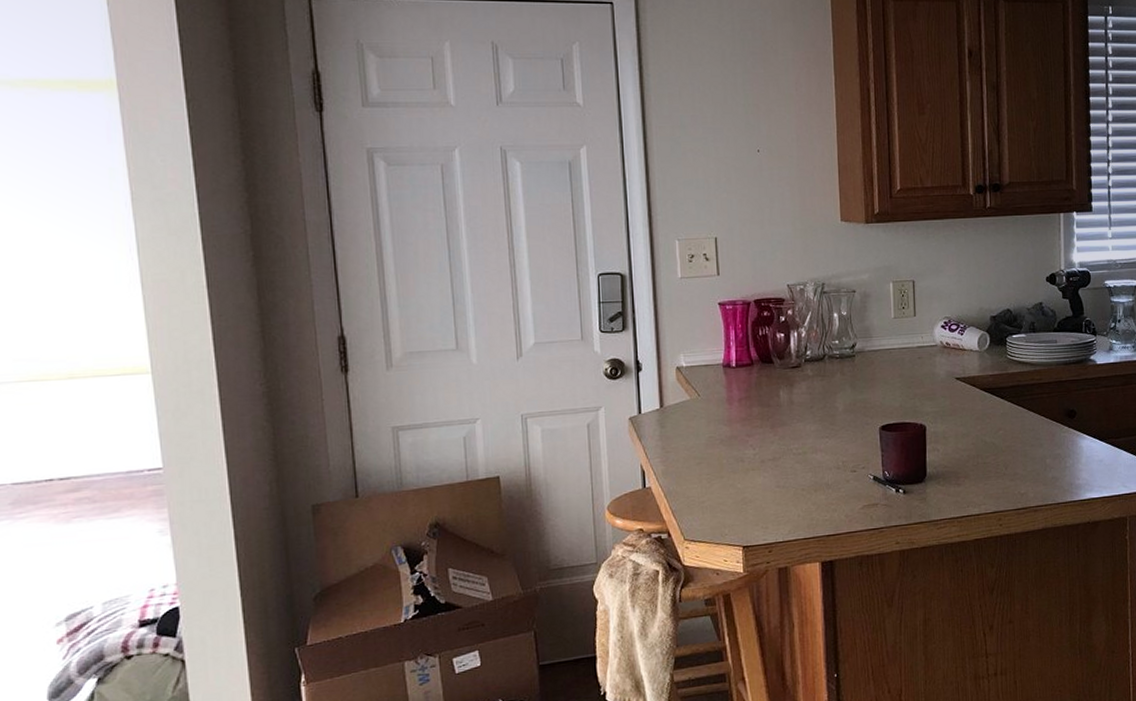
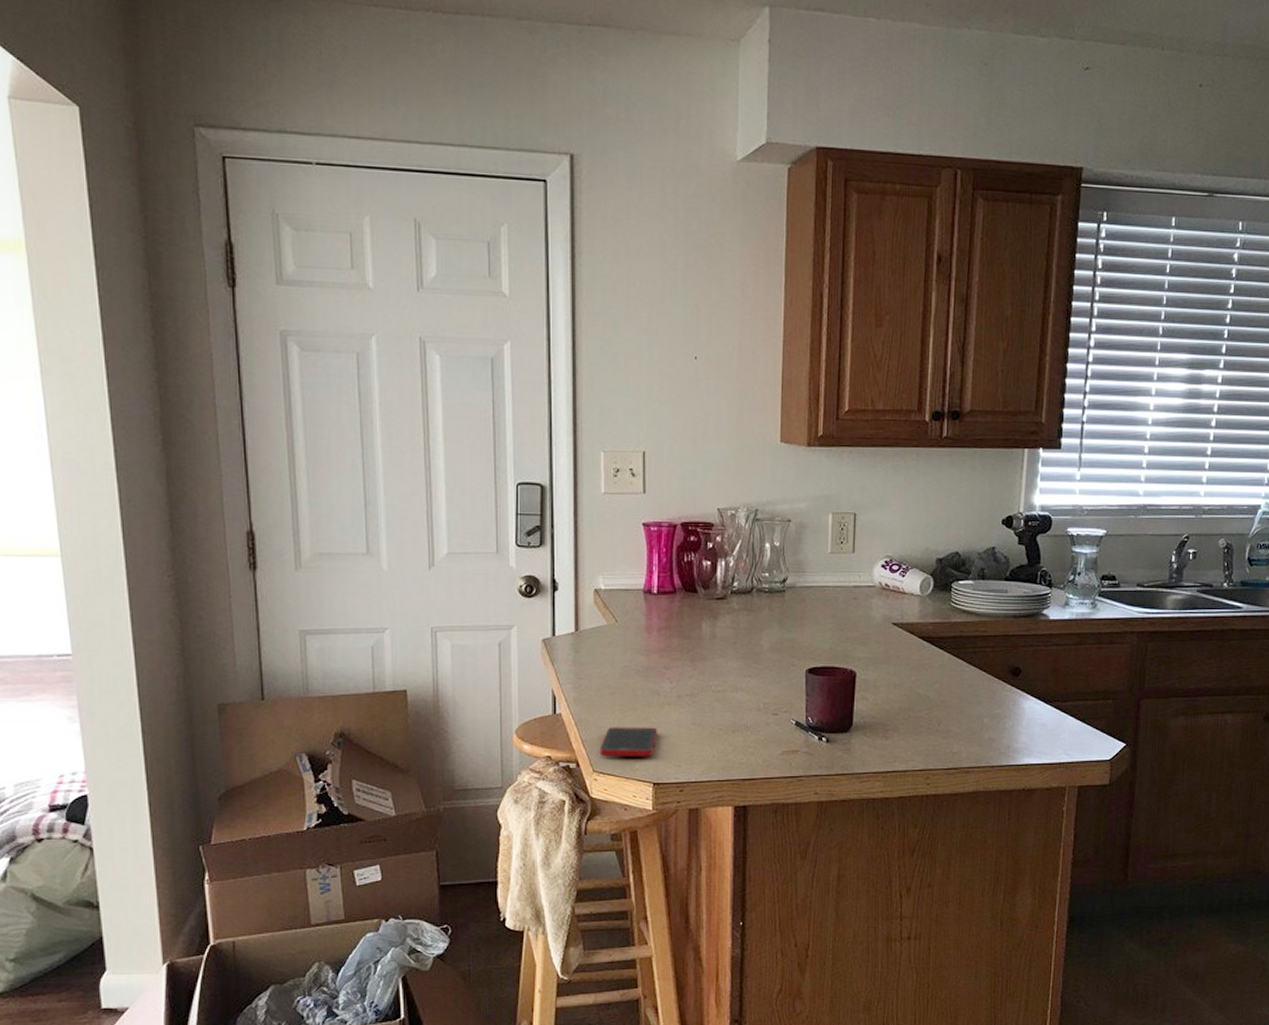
cell phone: none [689,493,744,525] -> present [599,727,657,757]

